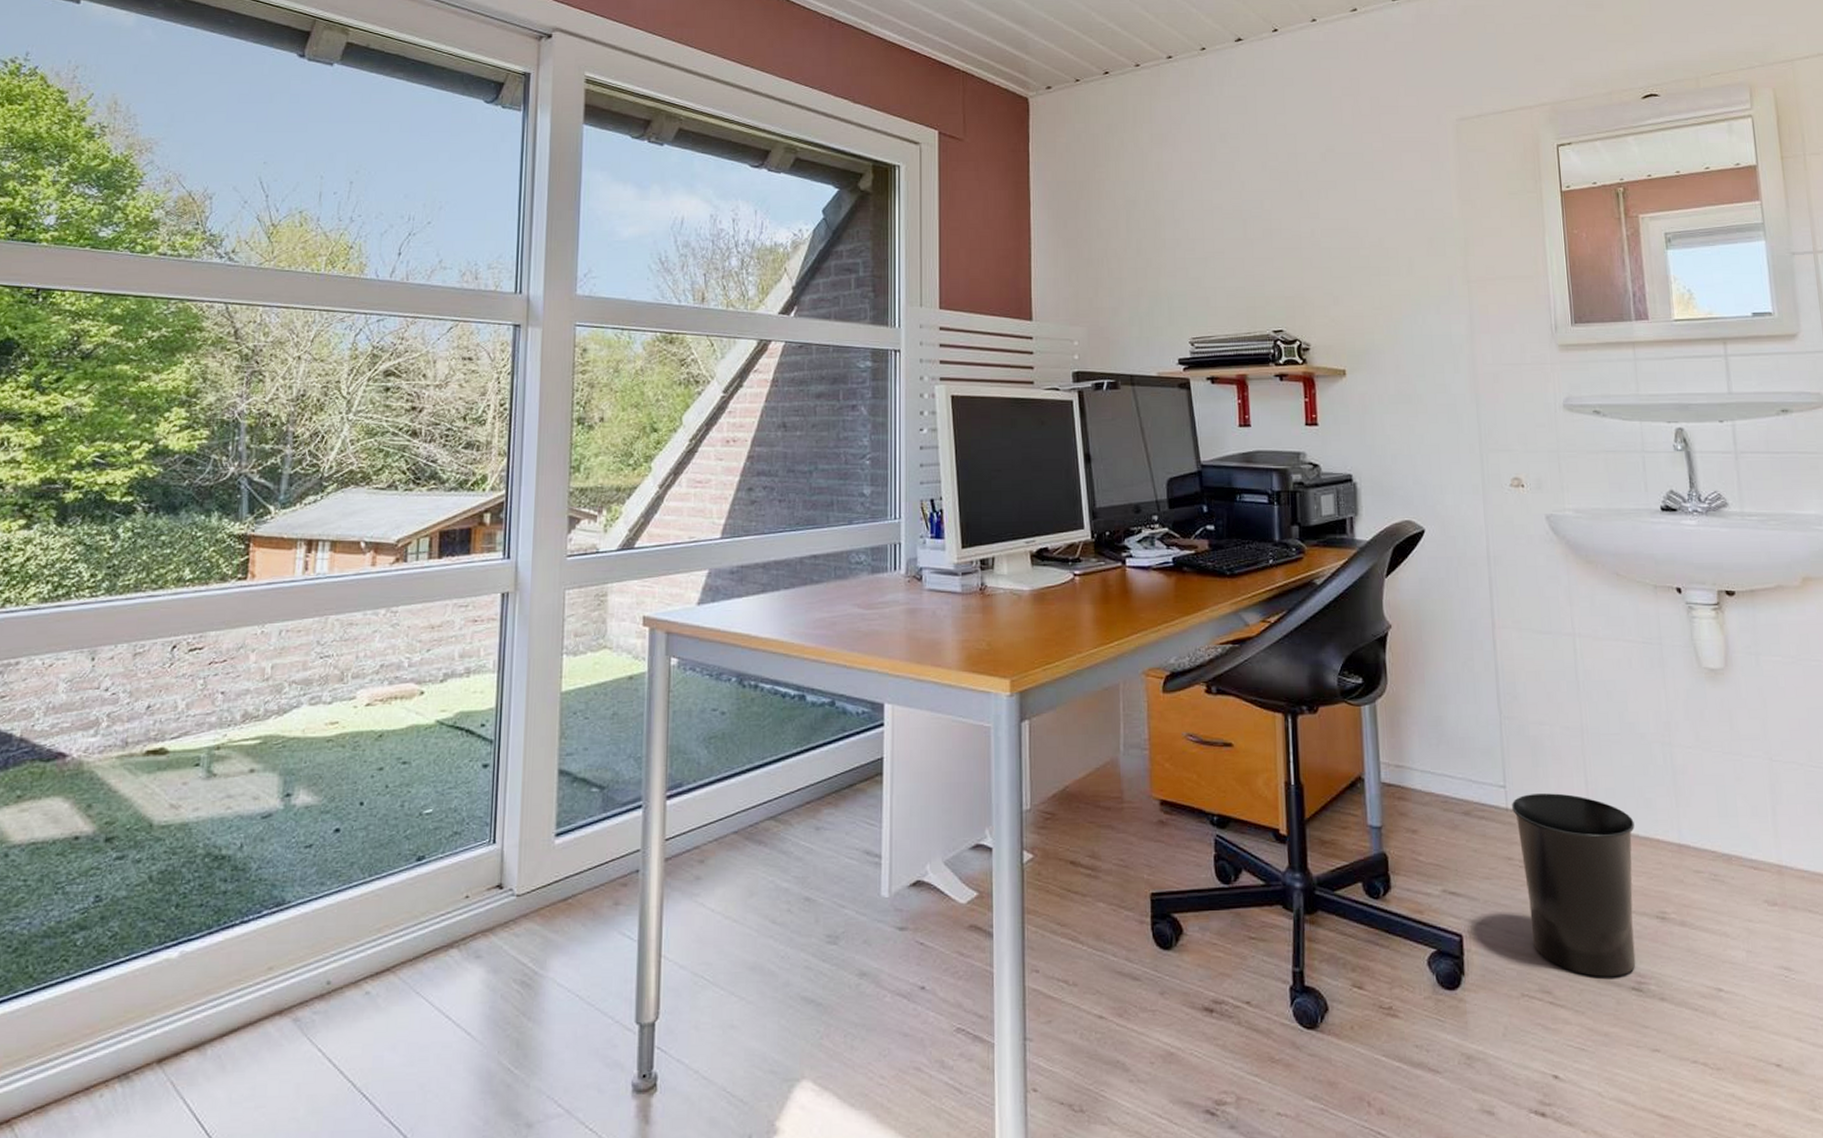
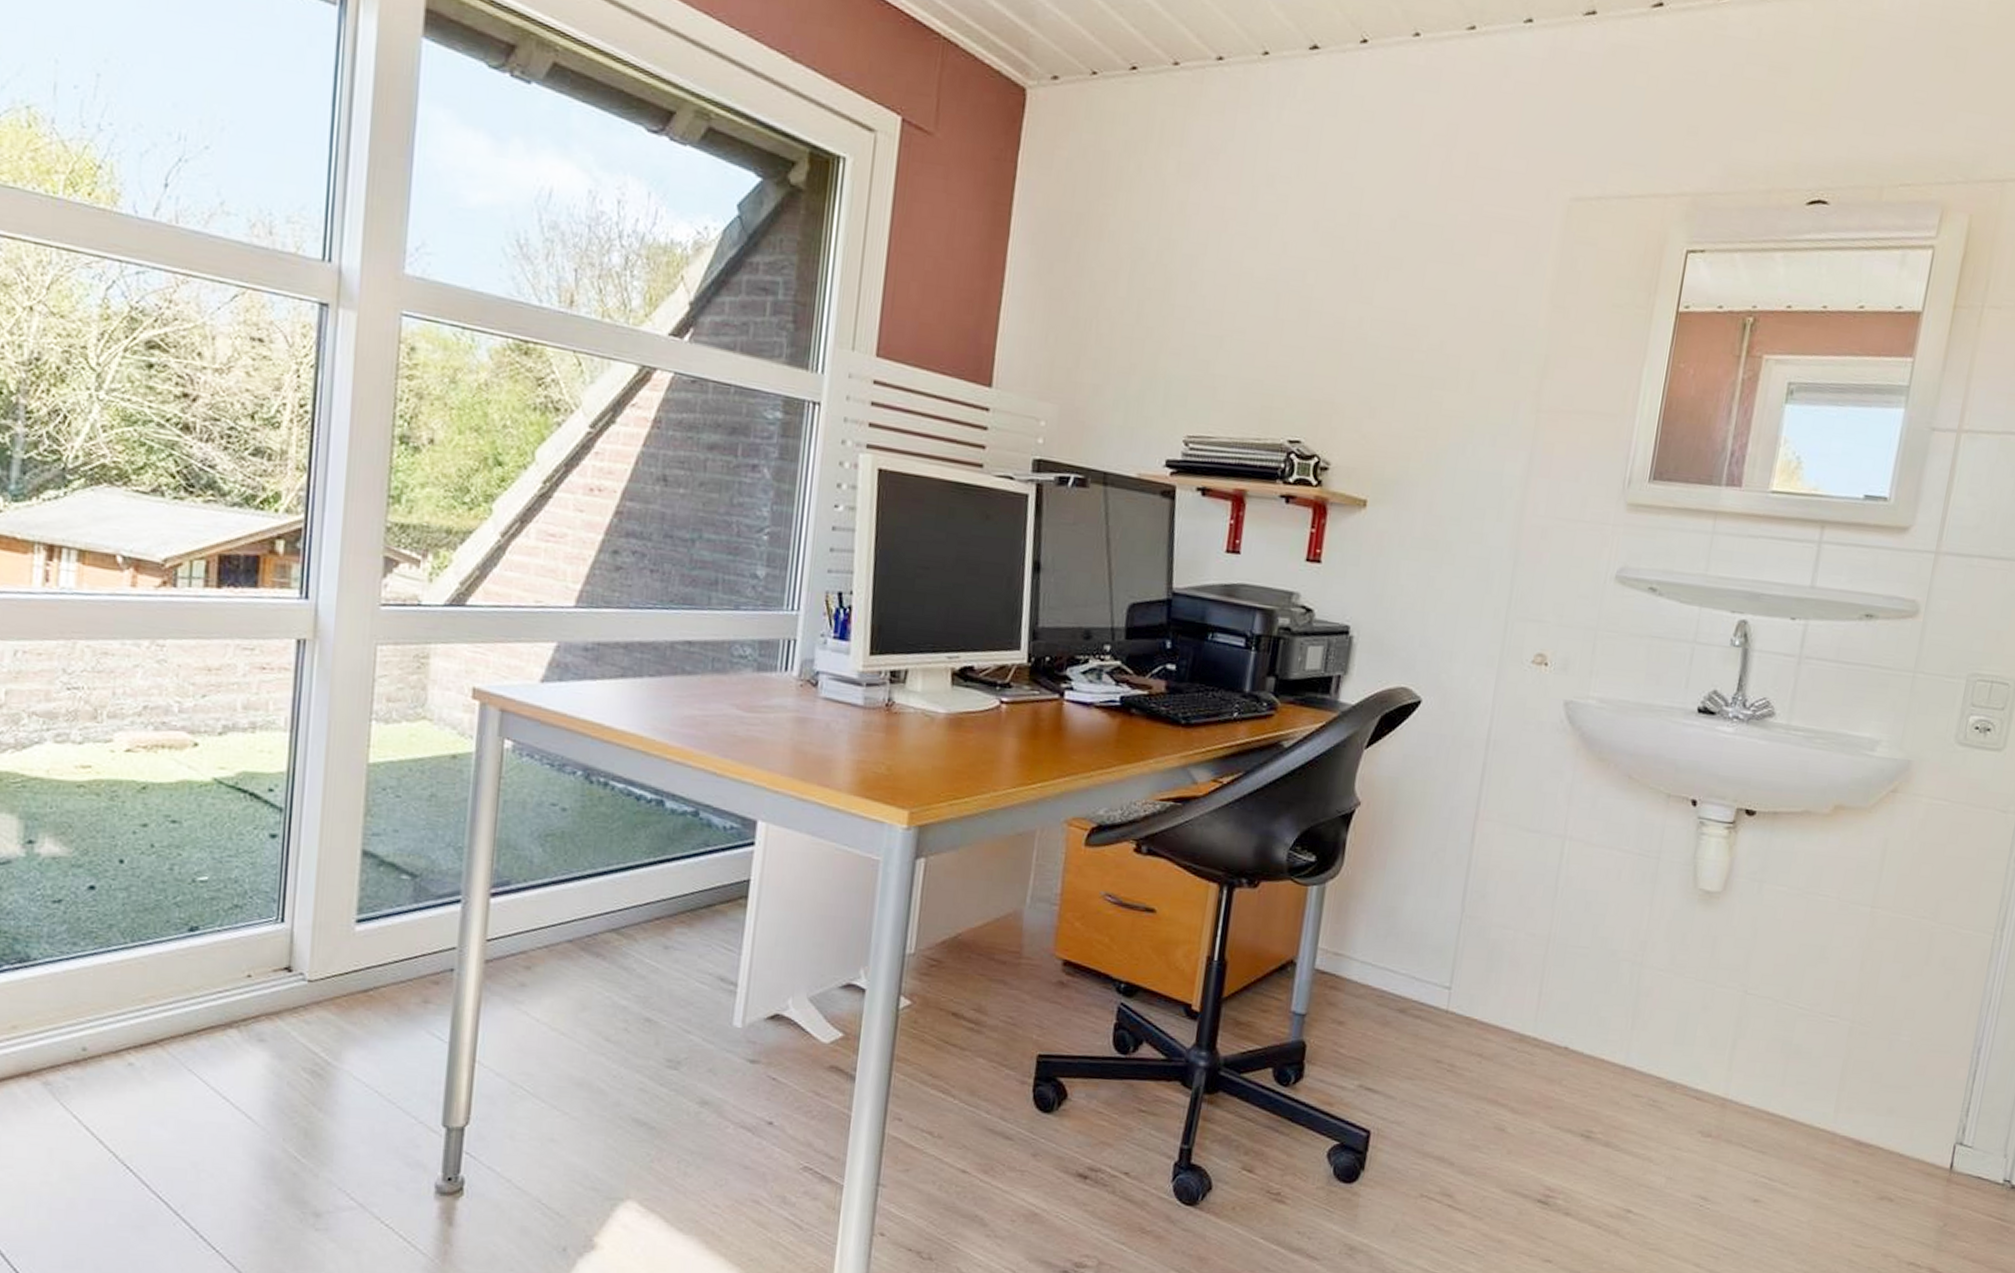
waste bin: present [1512,793,1636,977] -> none [1443,998,1582,1188]

